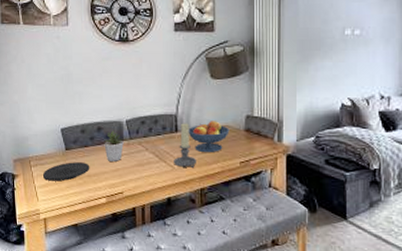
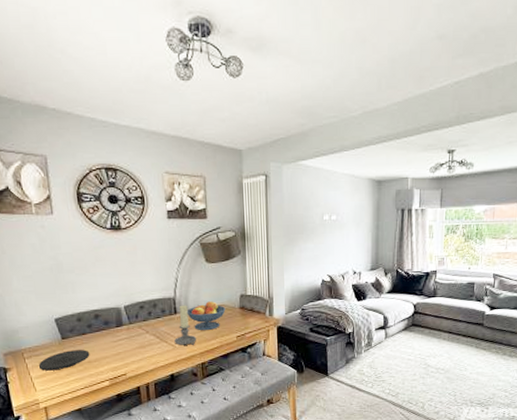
potted plant: present [104,131,124,161] -> none [103,318,124,346]

